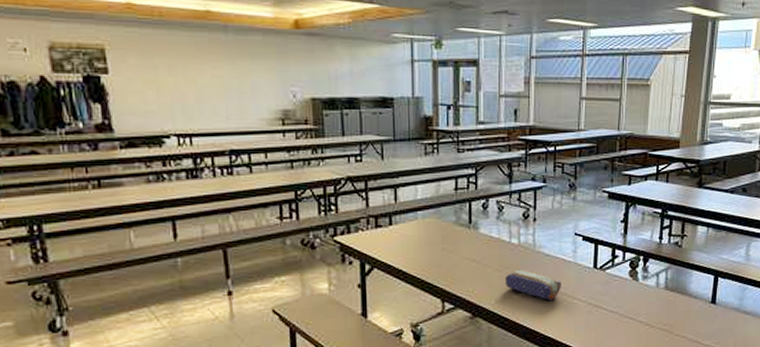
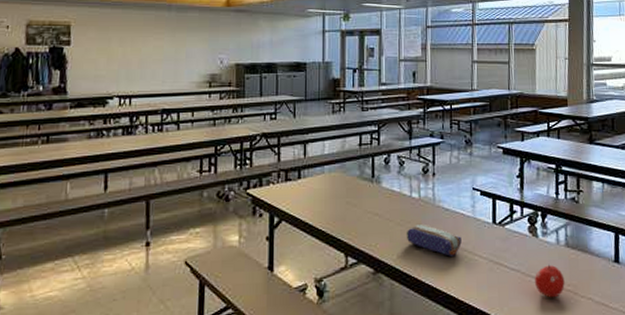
fruit: none [632,306,661,337] -> present [535,264,565,298]

